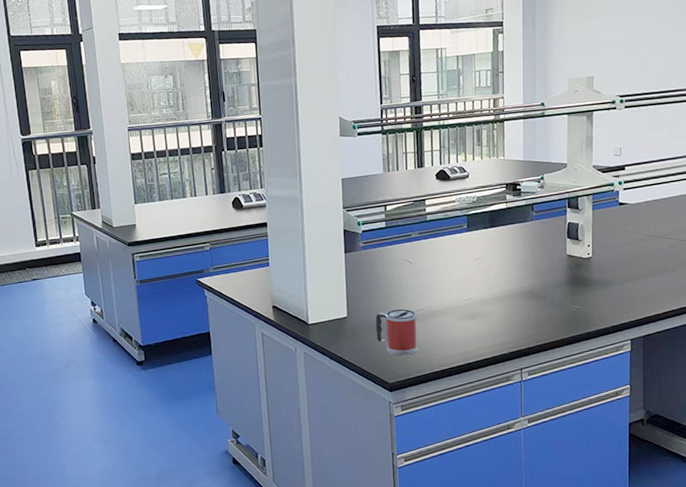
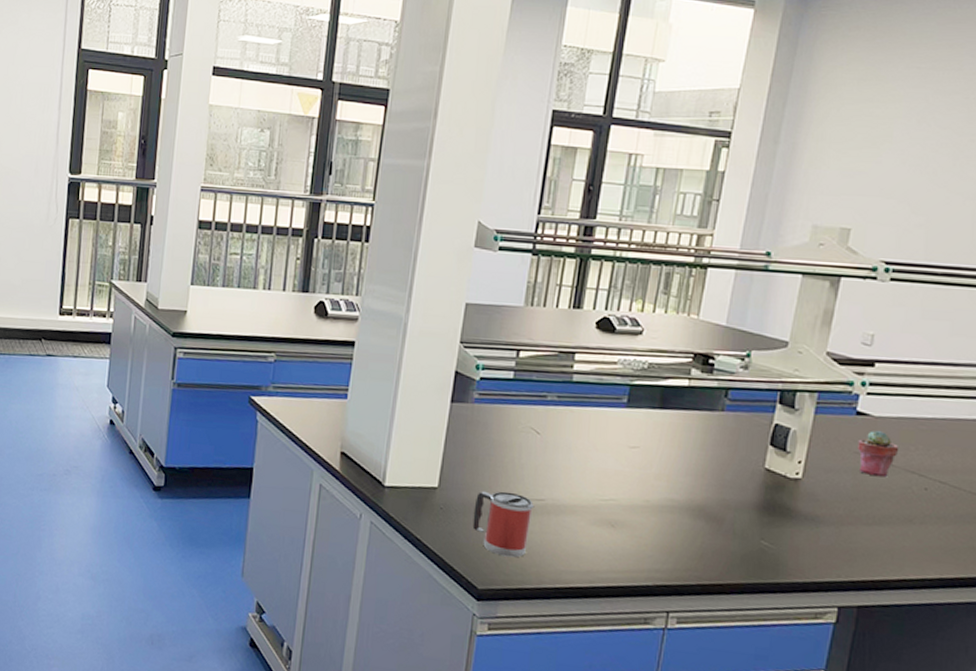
potted succulent: none [624,213,651,245] -> present [858,430,899,478]

